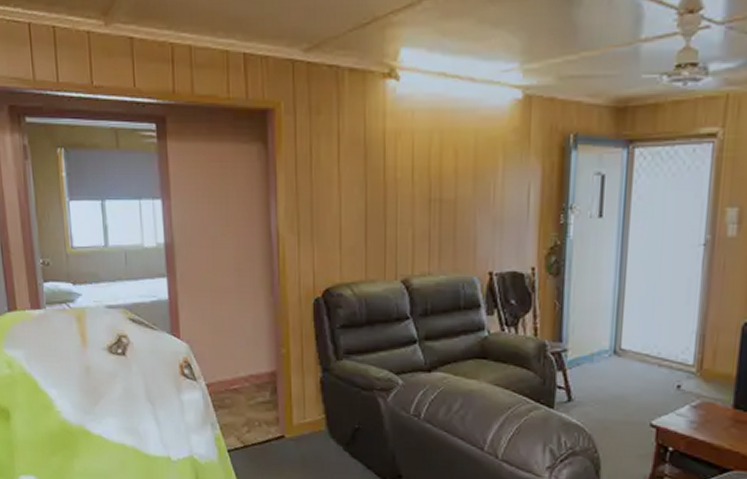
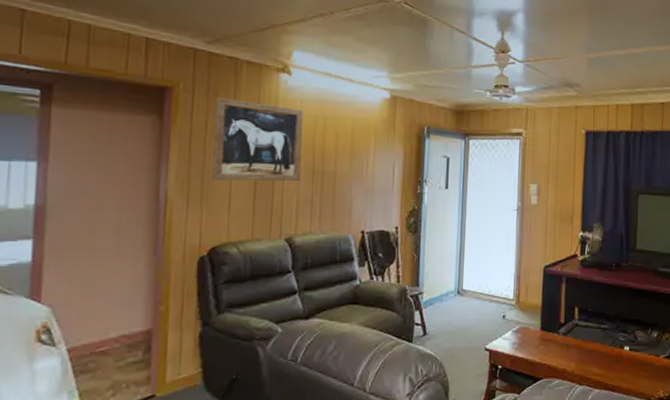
wall art: none [319,115,416,214] -> present [212,97,304,182]

